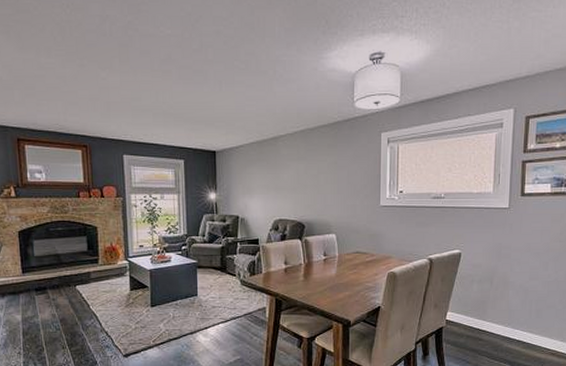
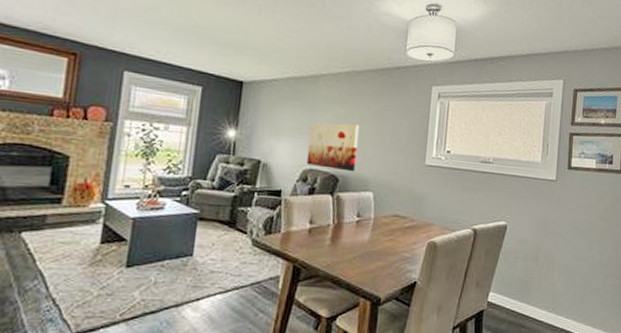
wall art: none [276,177,318,218] -> present [306,122,360,172]

